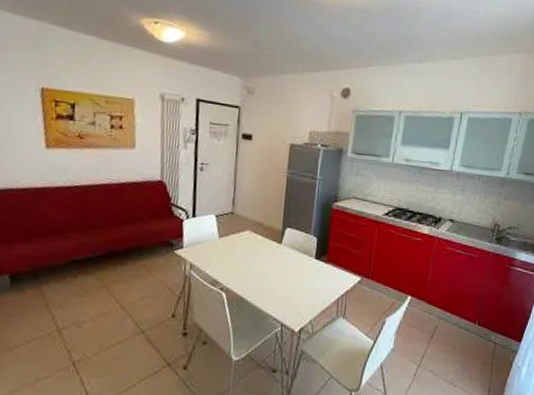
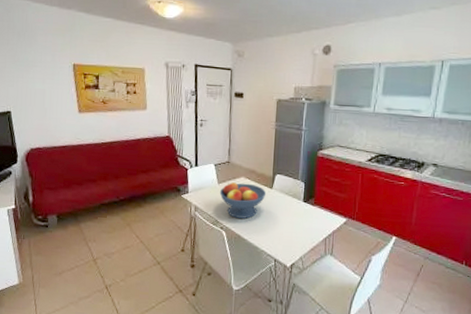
fruit bowl: none [220,236,275,278] -> present [219,182,267,219]

